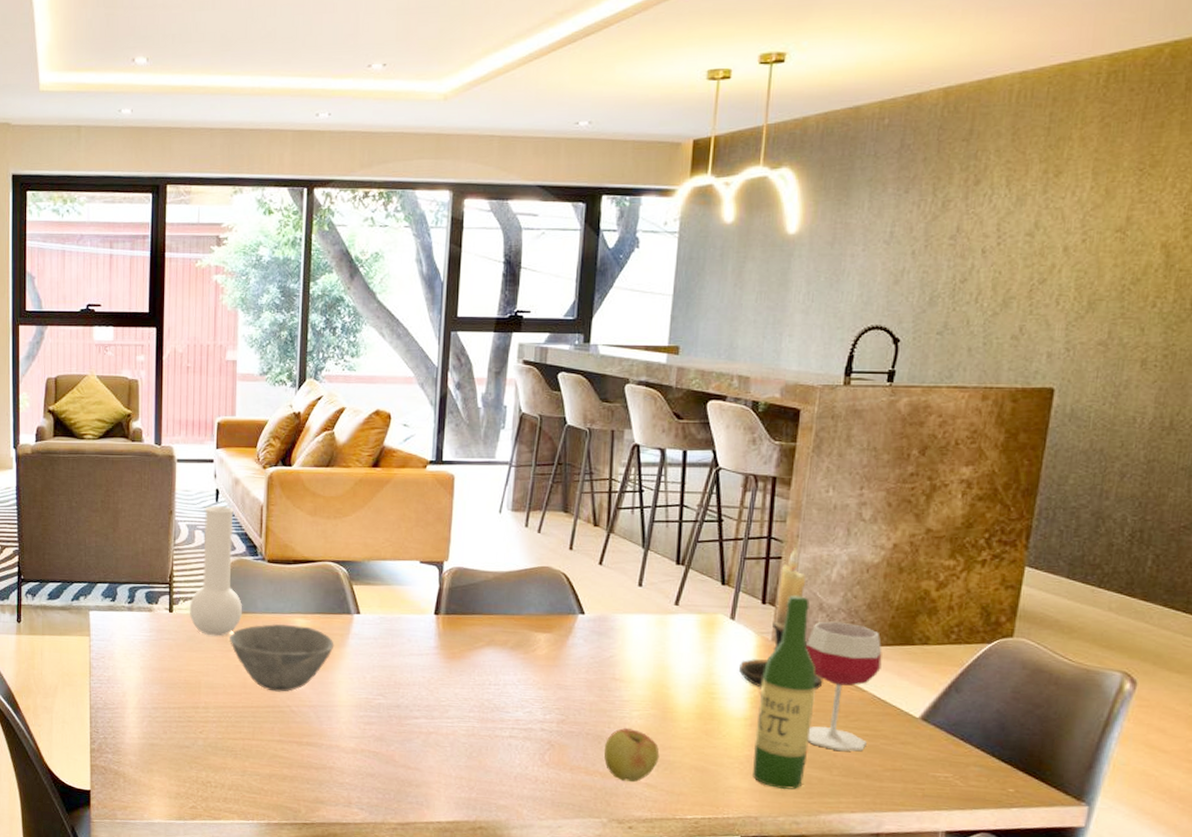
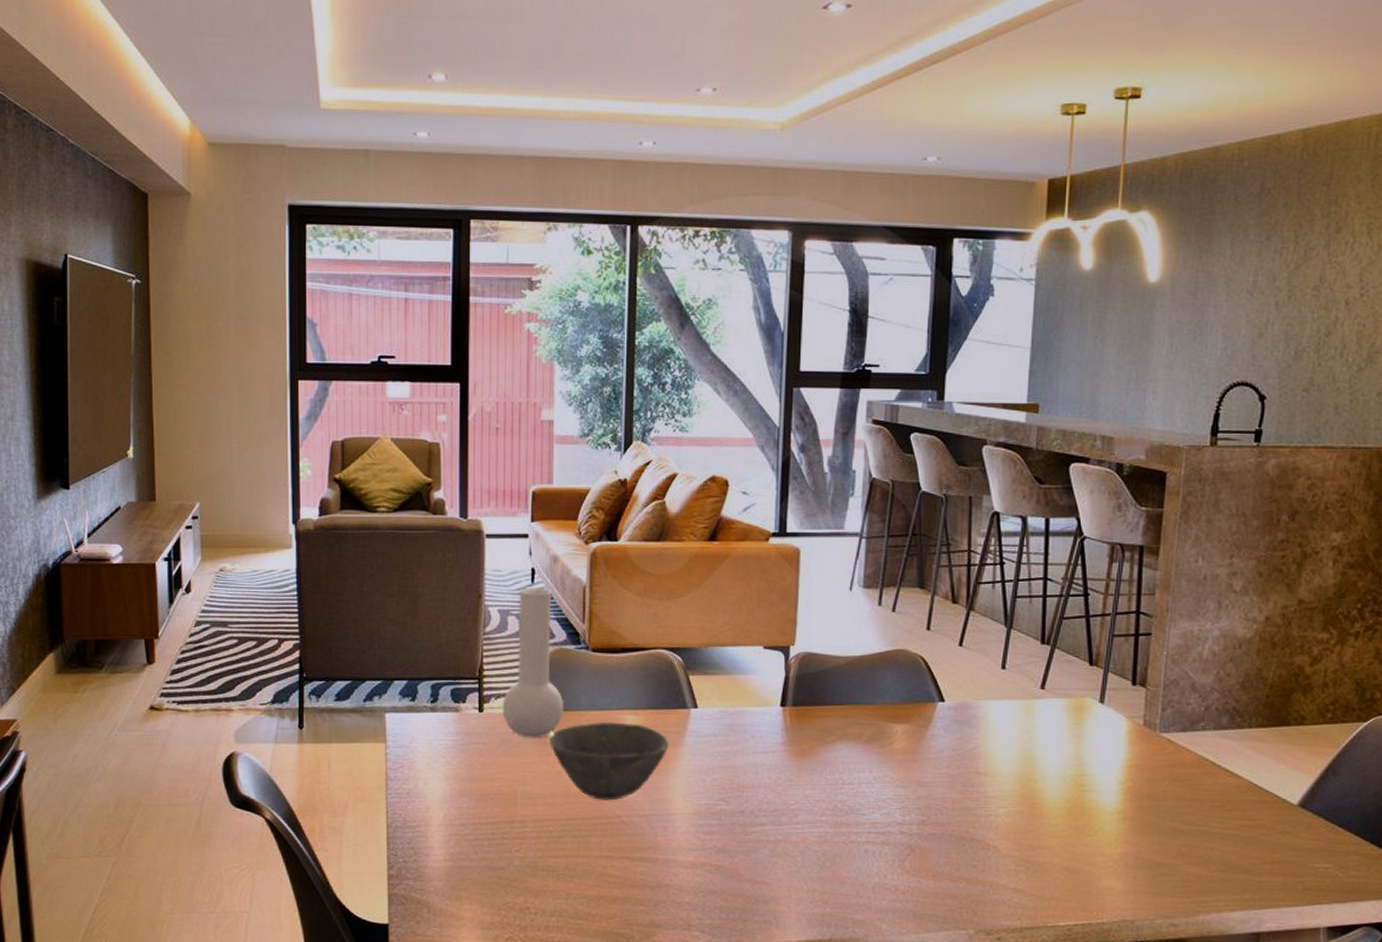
apple: present [604,728,660,783] -> none [969,828,1028,888]
candle holder: present [739,548,824,690] -> none [1110,623,1198,778]
wine bottle: present [753,595,816,790] -> none [1126,675,1190,889]
wineglass: present [805,621,882,752] -> none [1178,702,1258,844]

